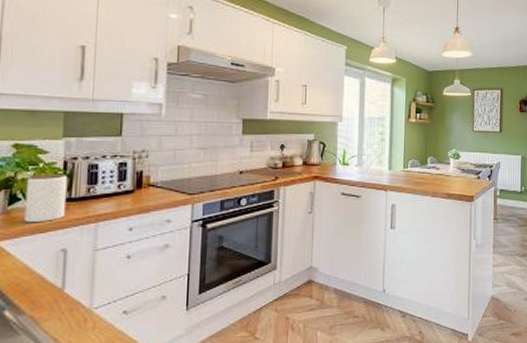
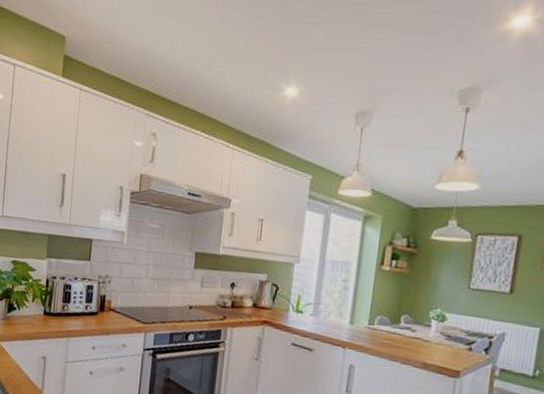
jar: present [24,173,68,223] -> none [17,288,49,331]

